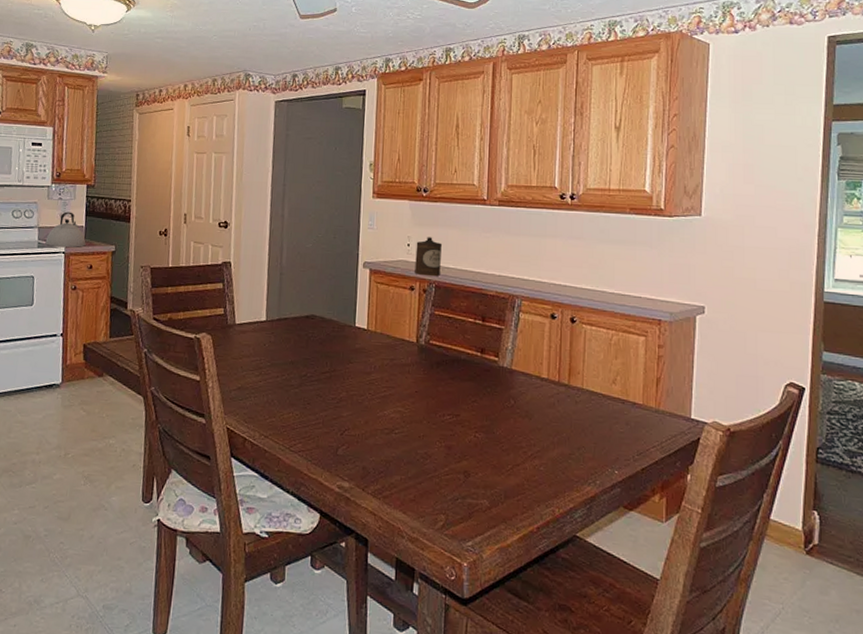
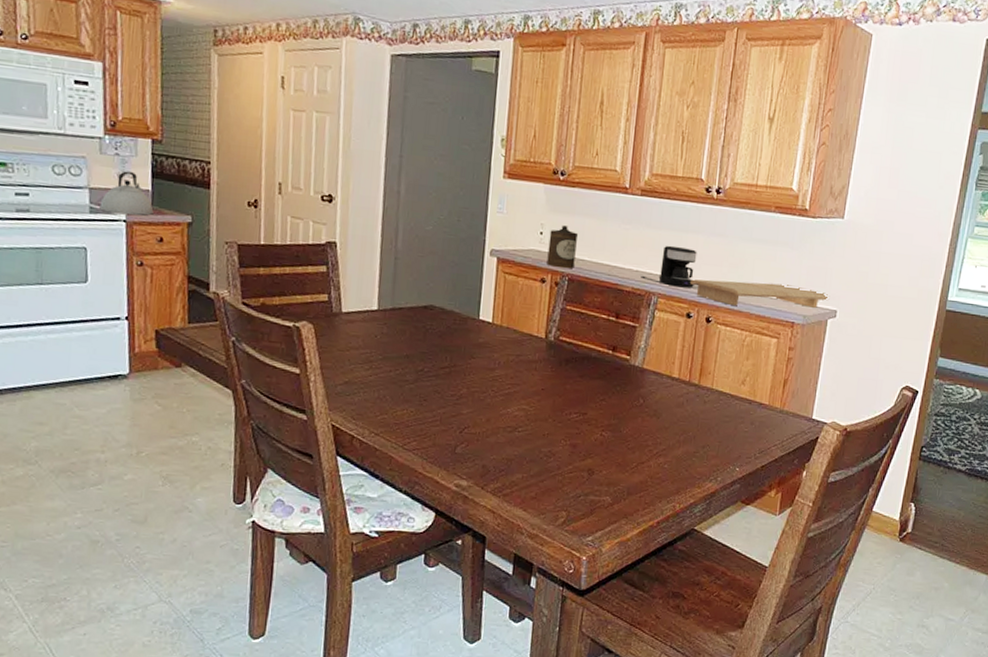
coffee maker: none [503,250,560,291] -> present [641,245,698,289]
cutting board: none [552,281,696,306] -> present [690,279,830,308]

